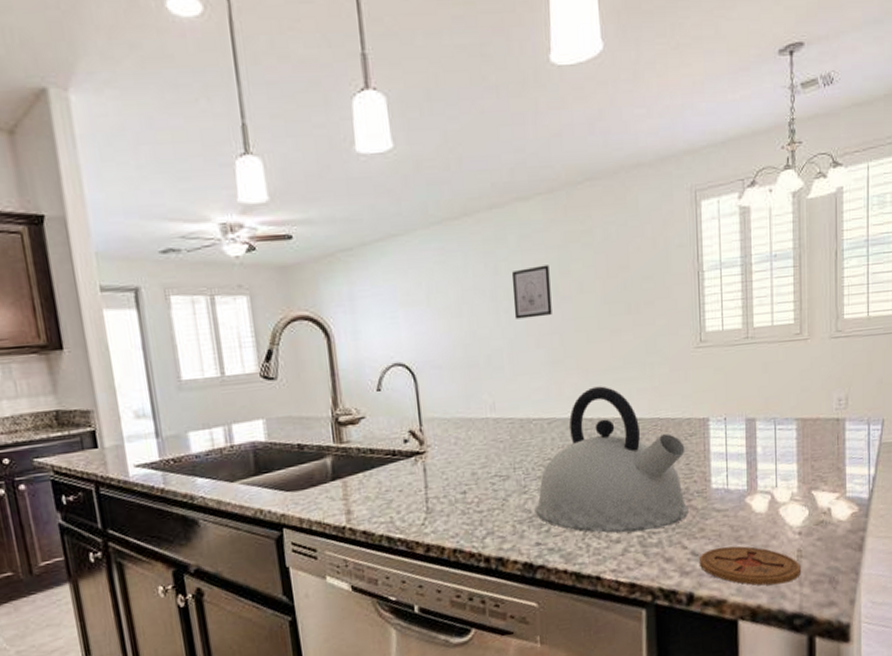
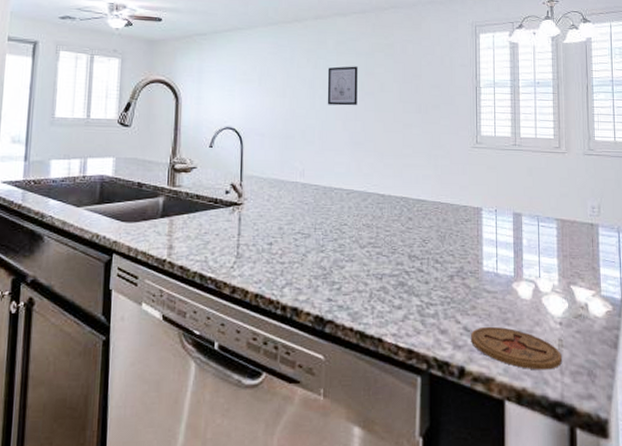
kettle: present [536,386,689,533] -> none [330,168,462,302]

